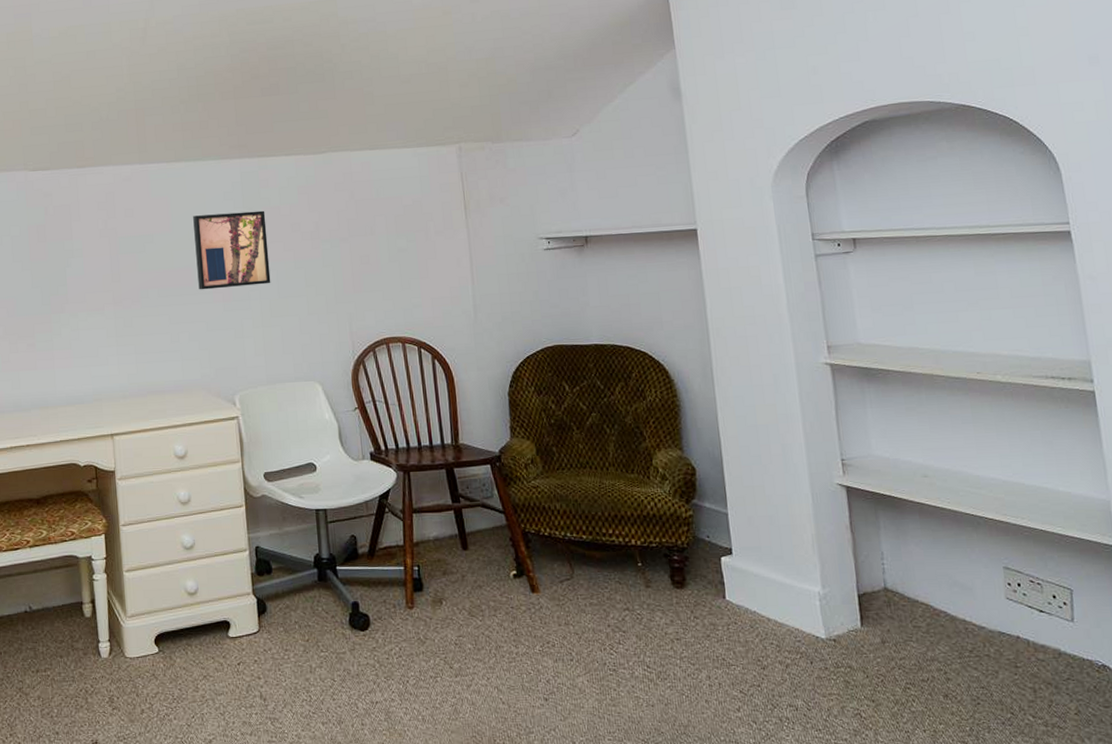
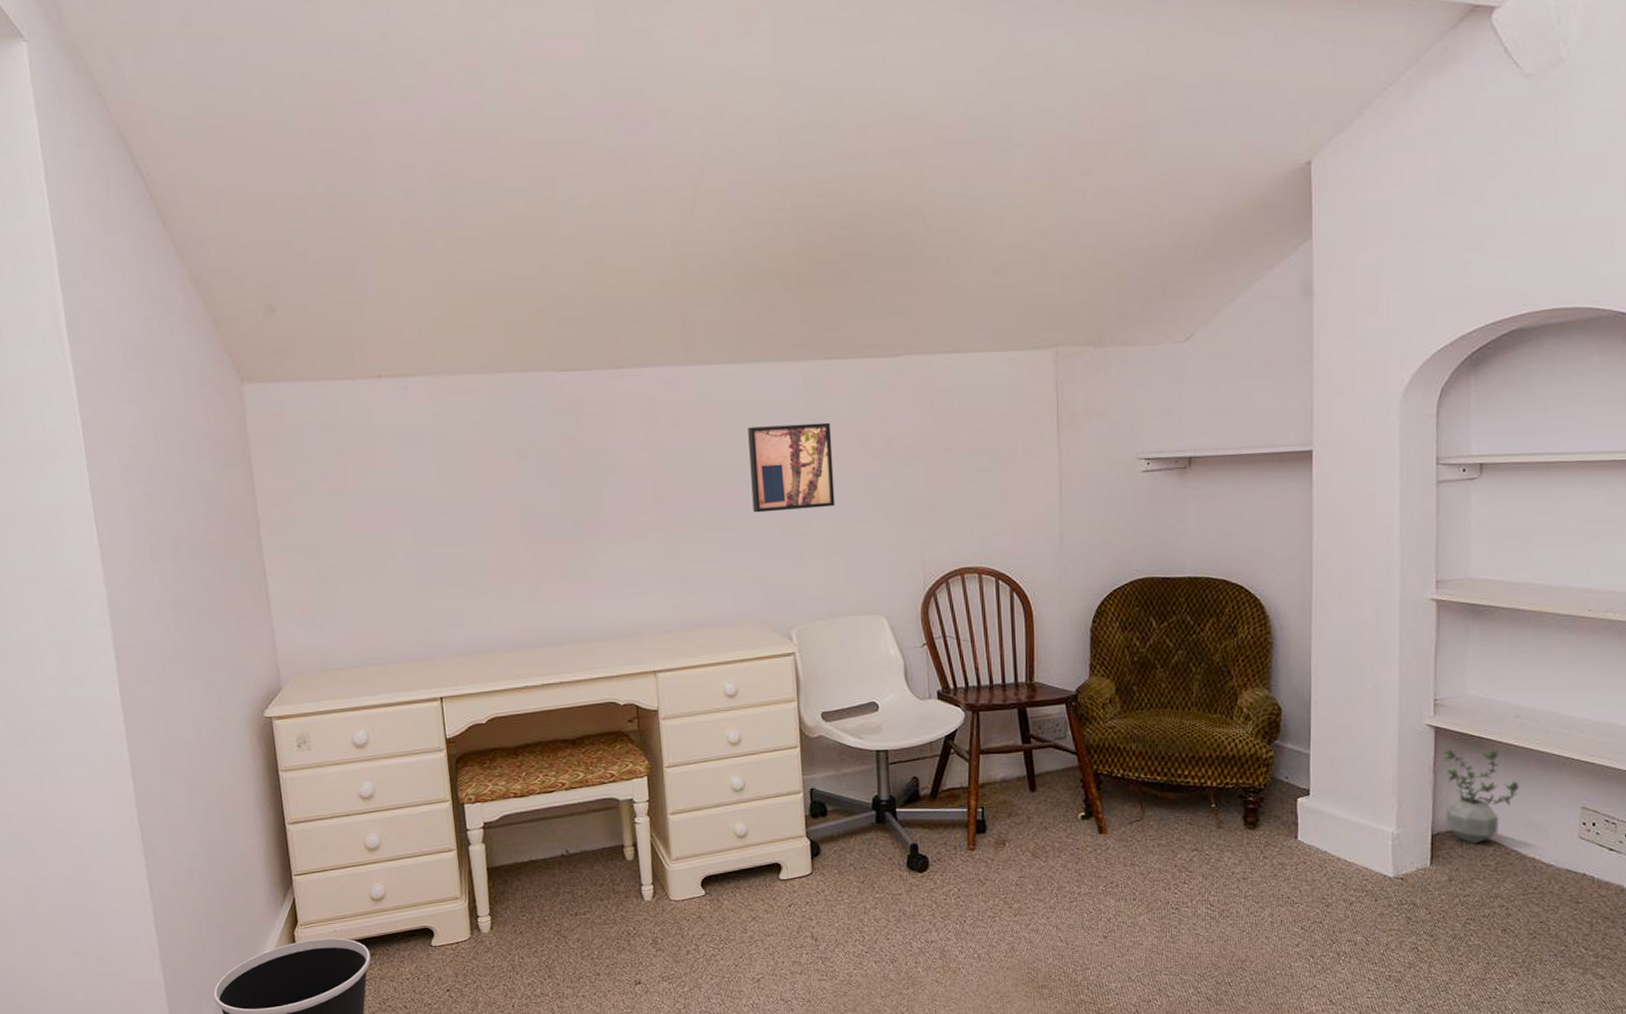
potted plant: none [857,507,938,604] -> present [1443,748,1519,844]

